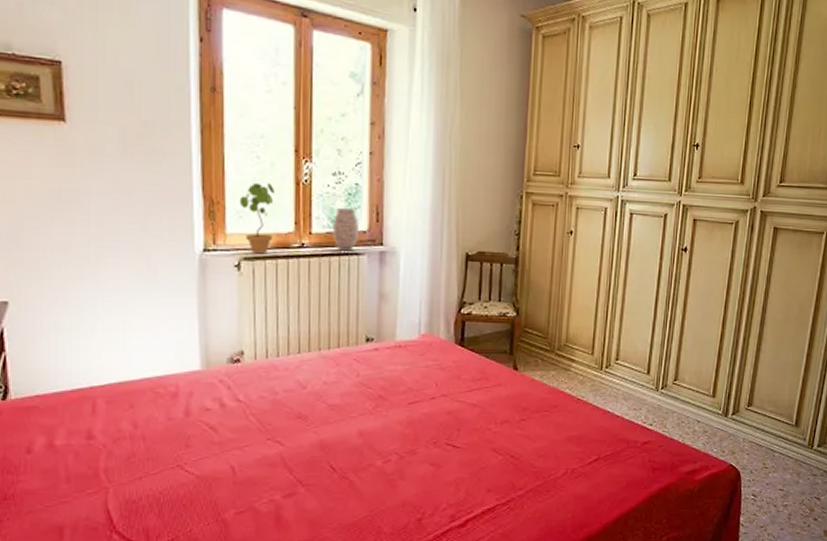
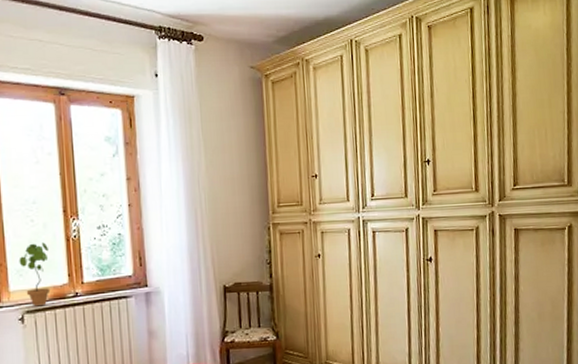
vase: present [333,208,359,251] -> none [102,257,125,296]

